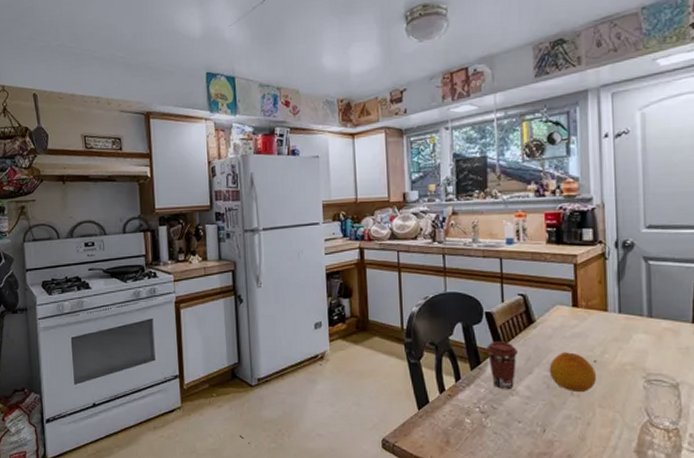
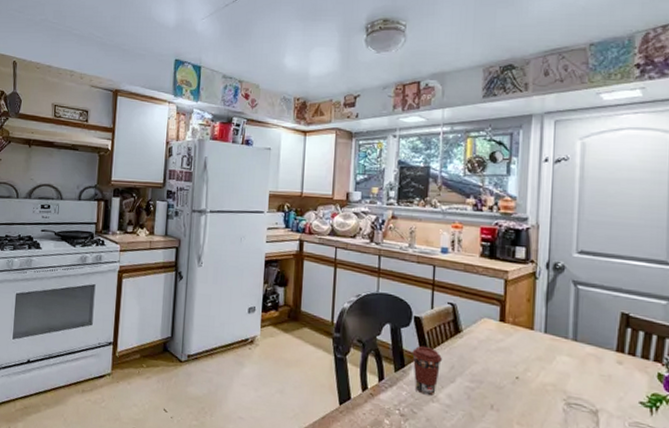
fruit: present [549,352,596,392] -> none [471,365,517,407]

